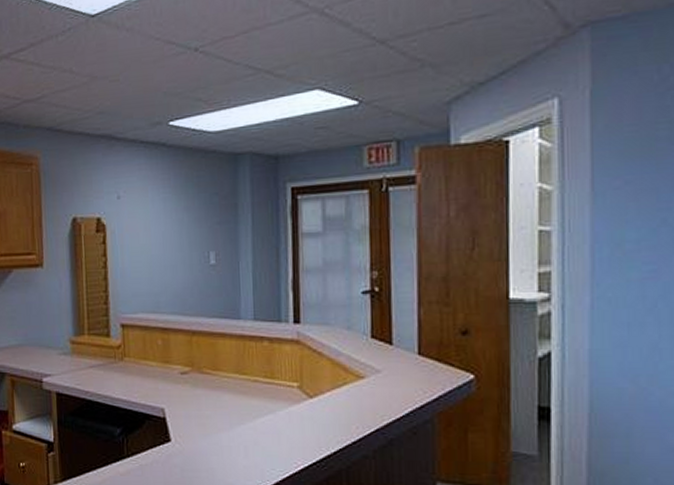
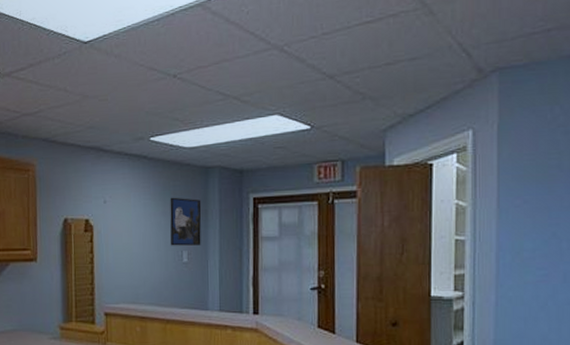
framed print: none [193,189,231,246] -> present [170,197,202,246]

